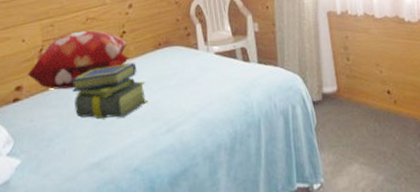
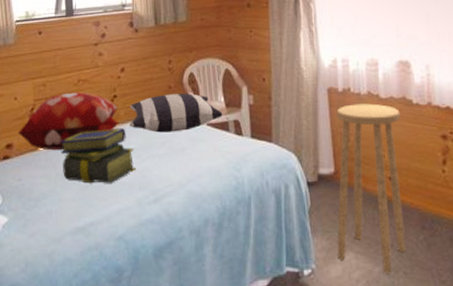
pillow: none [139,25,230,65] -> present [130,93,223,133]
stool: none [336,24,406,181] -> present [336,103,406,273]

